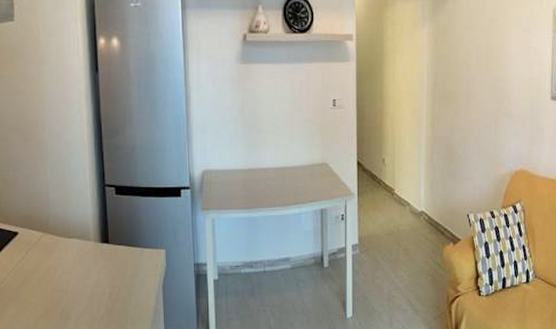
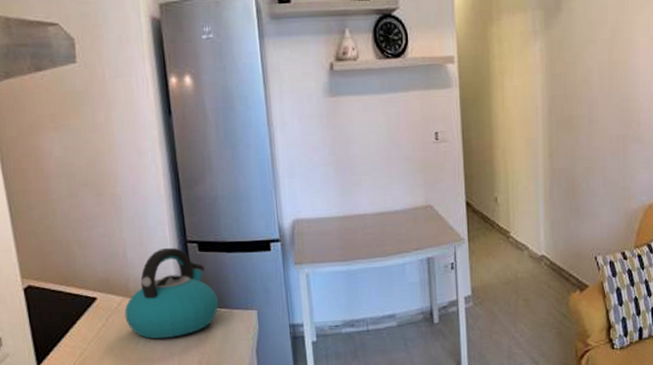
kettle: none [43,191,131,271] -> present [124,248,219,339]

